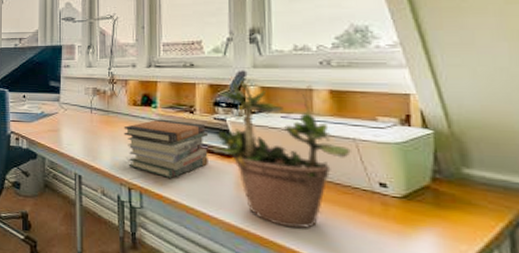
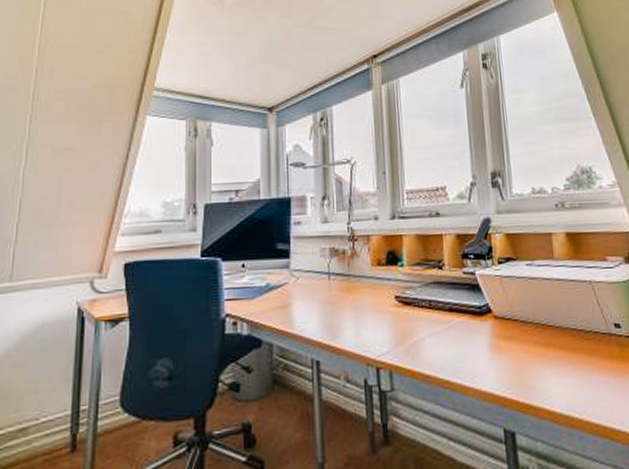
book stack: present [123,119,208,178] -> none [367,278,461,349]
potted plant: present [212,81,351,229] -> none [463,228,589,386]

